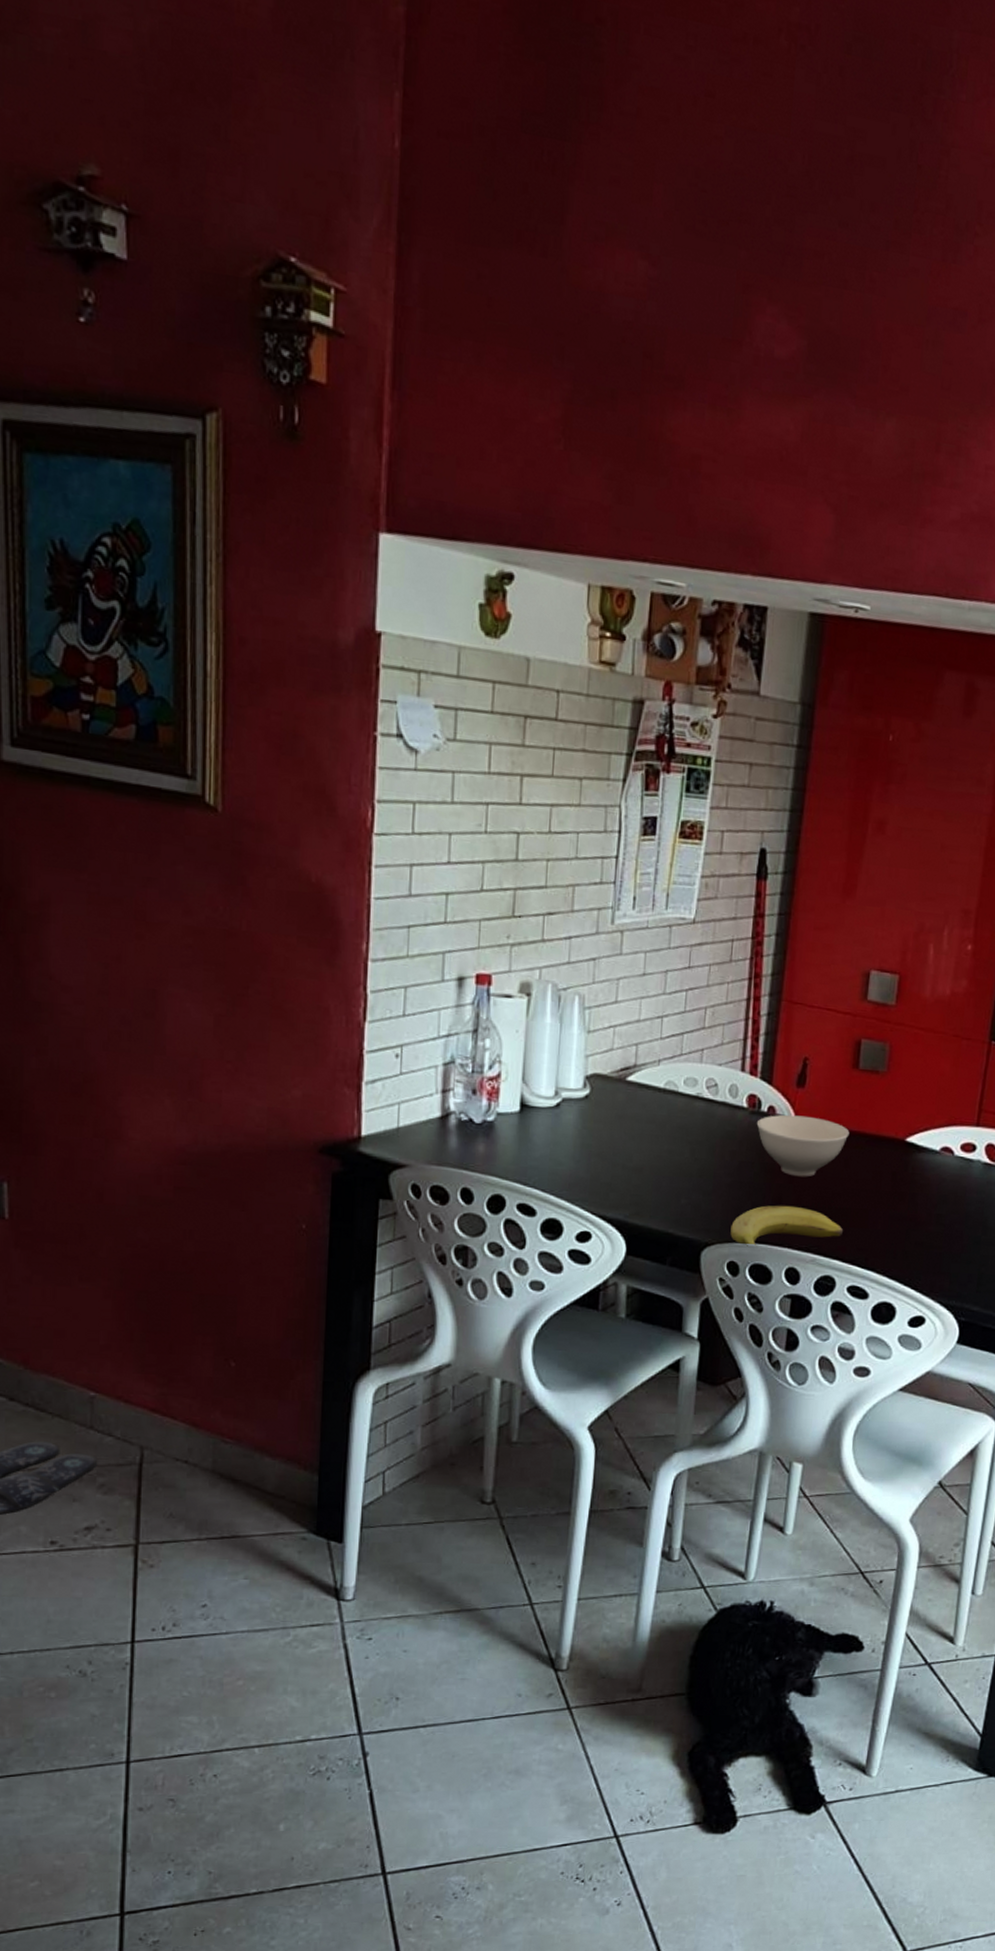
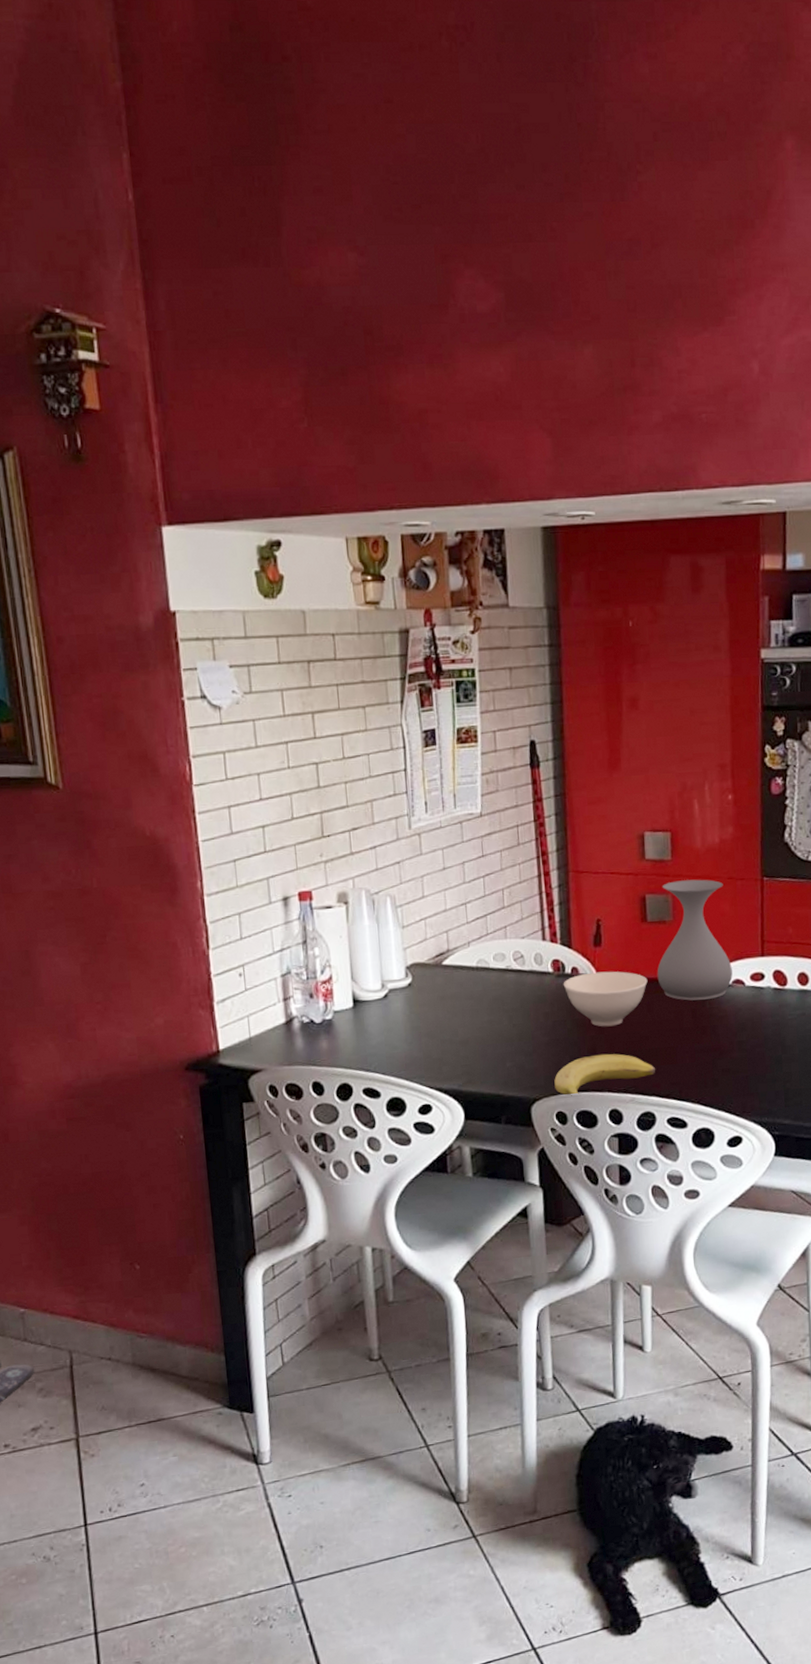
vase: none [860,1029,947,1164] -> present [657,879,733,1001]

